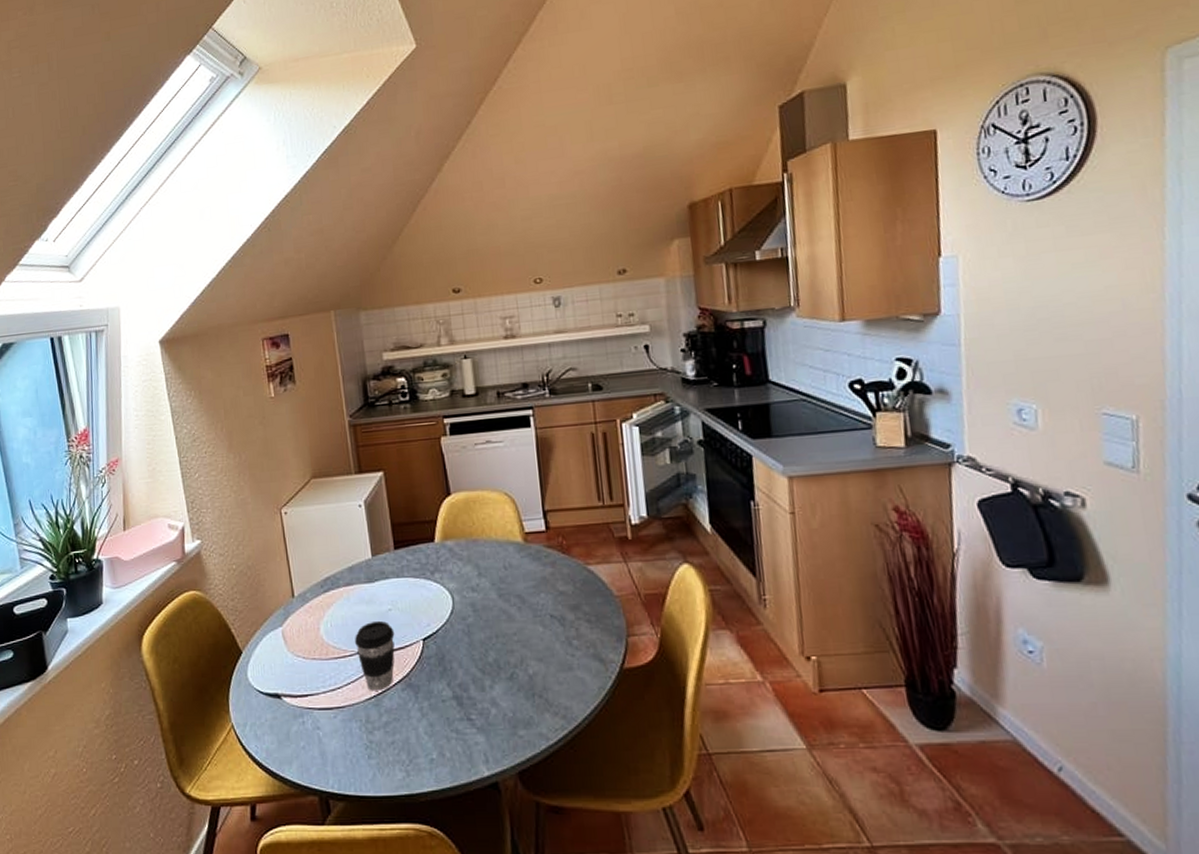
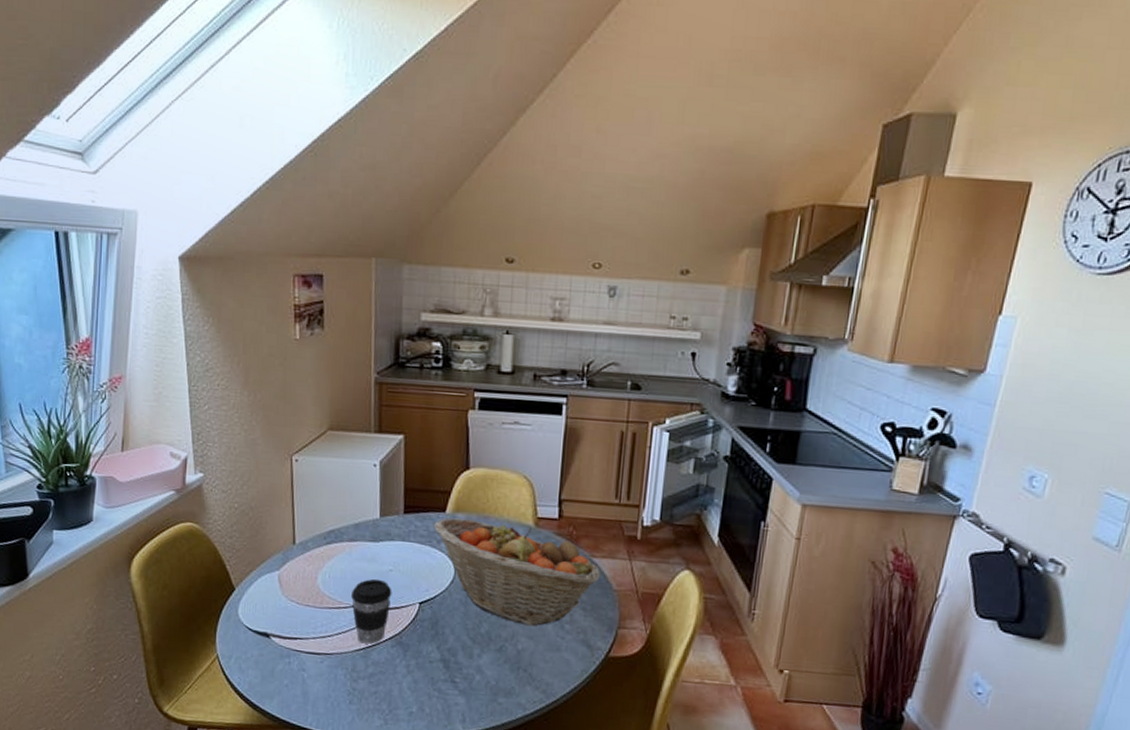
fruit basket: none [424,543,598,648] -> present [433,517,600,627]

